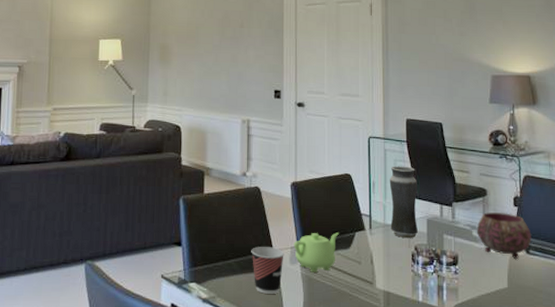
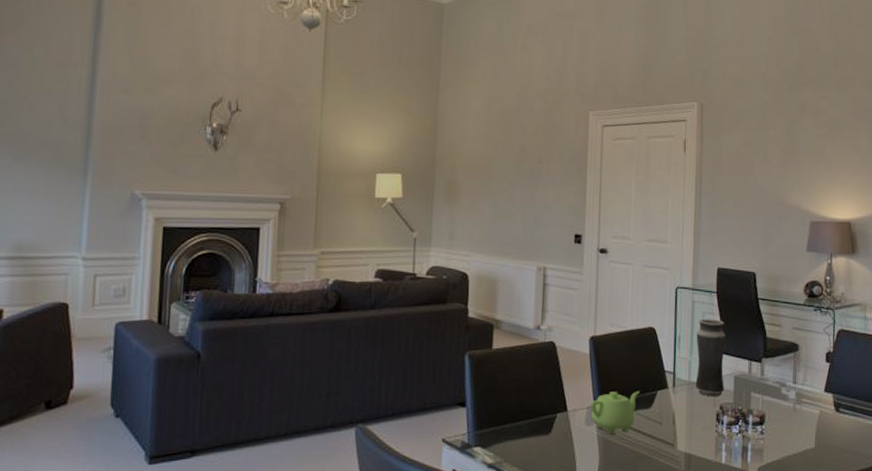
cup: present [251,247,284,294] -> none [543,407,580,458]
bowl: present [476,212,532,259] -> none [785,369,842,417]

